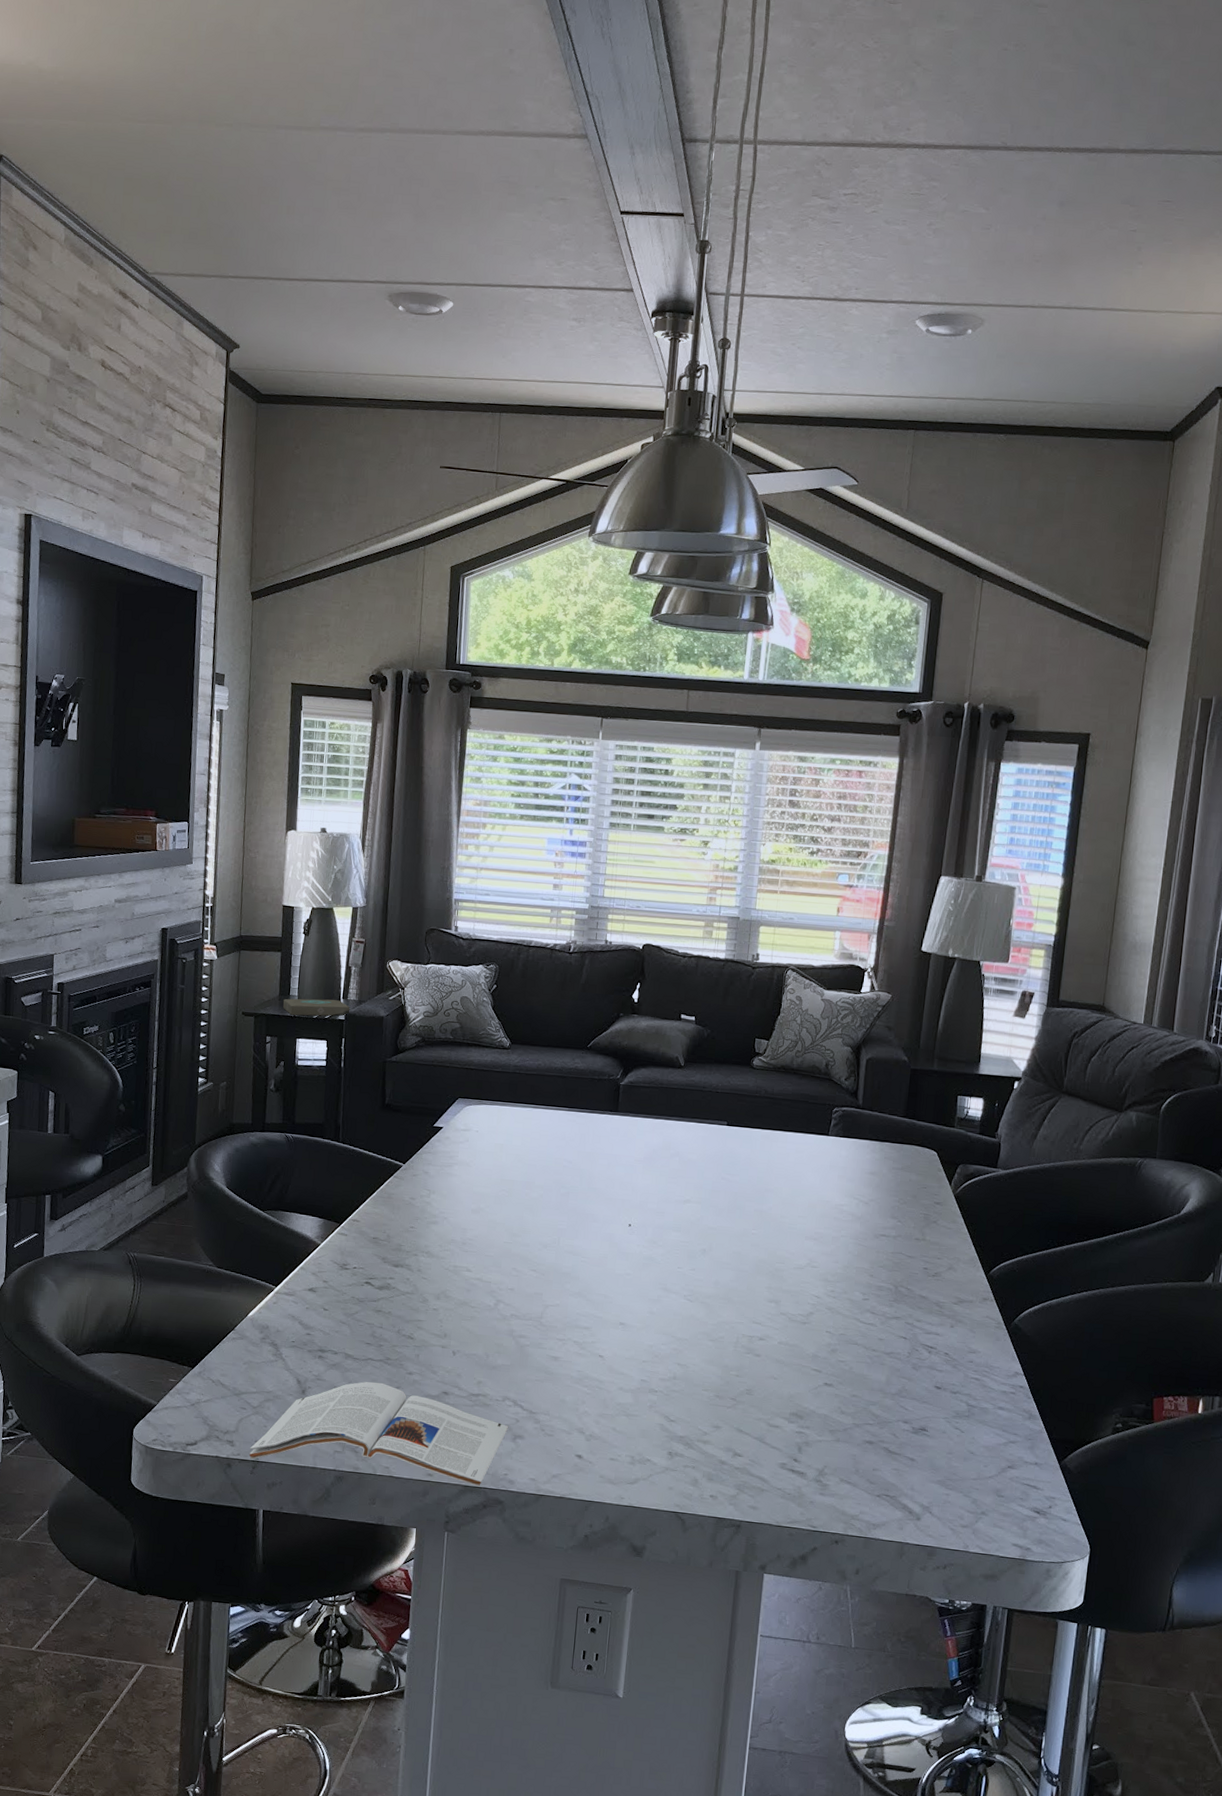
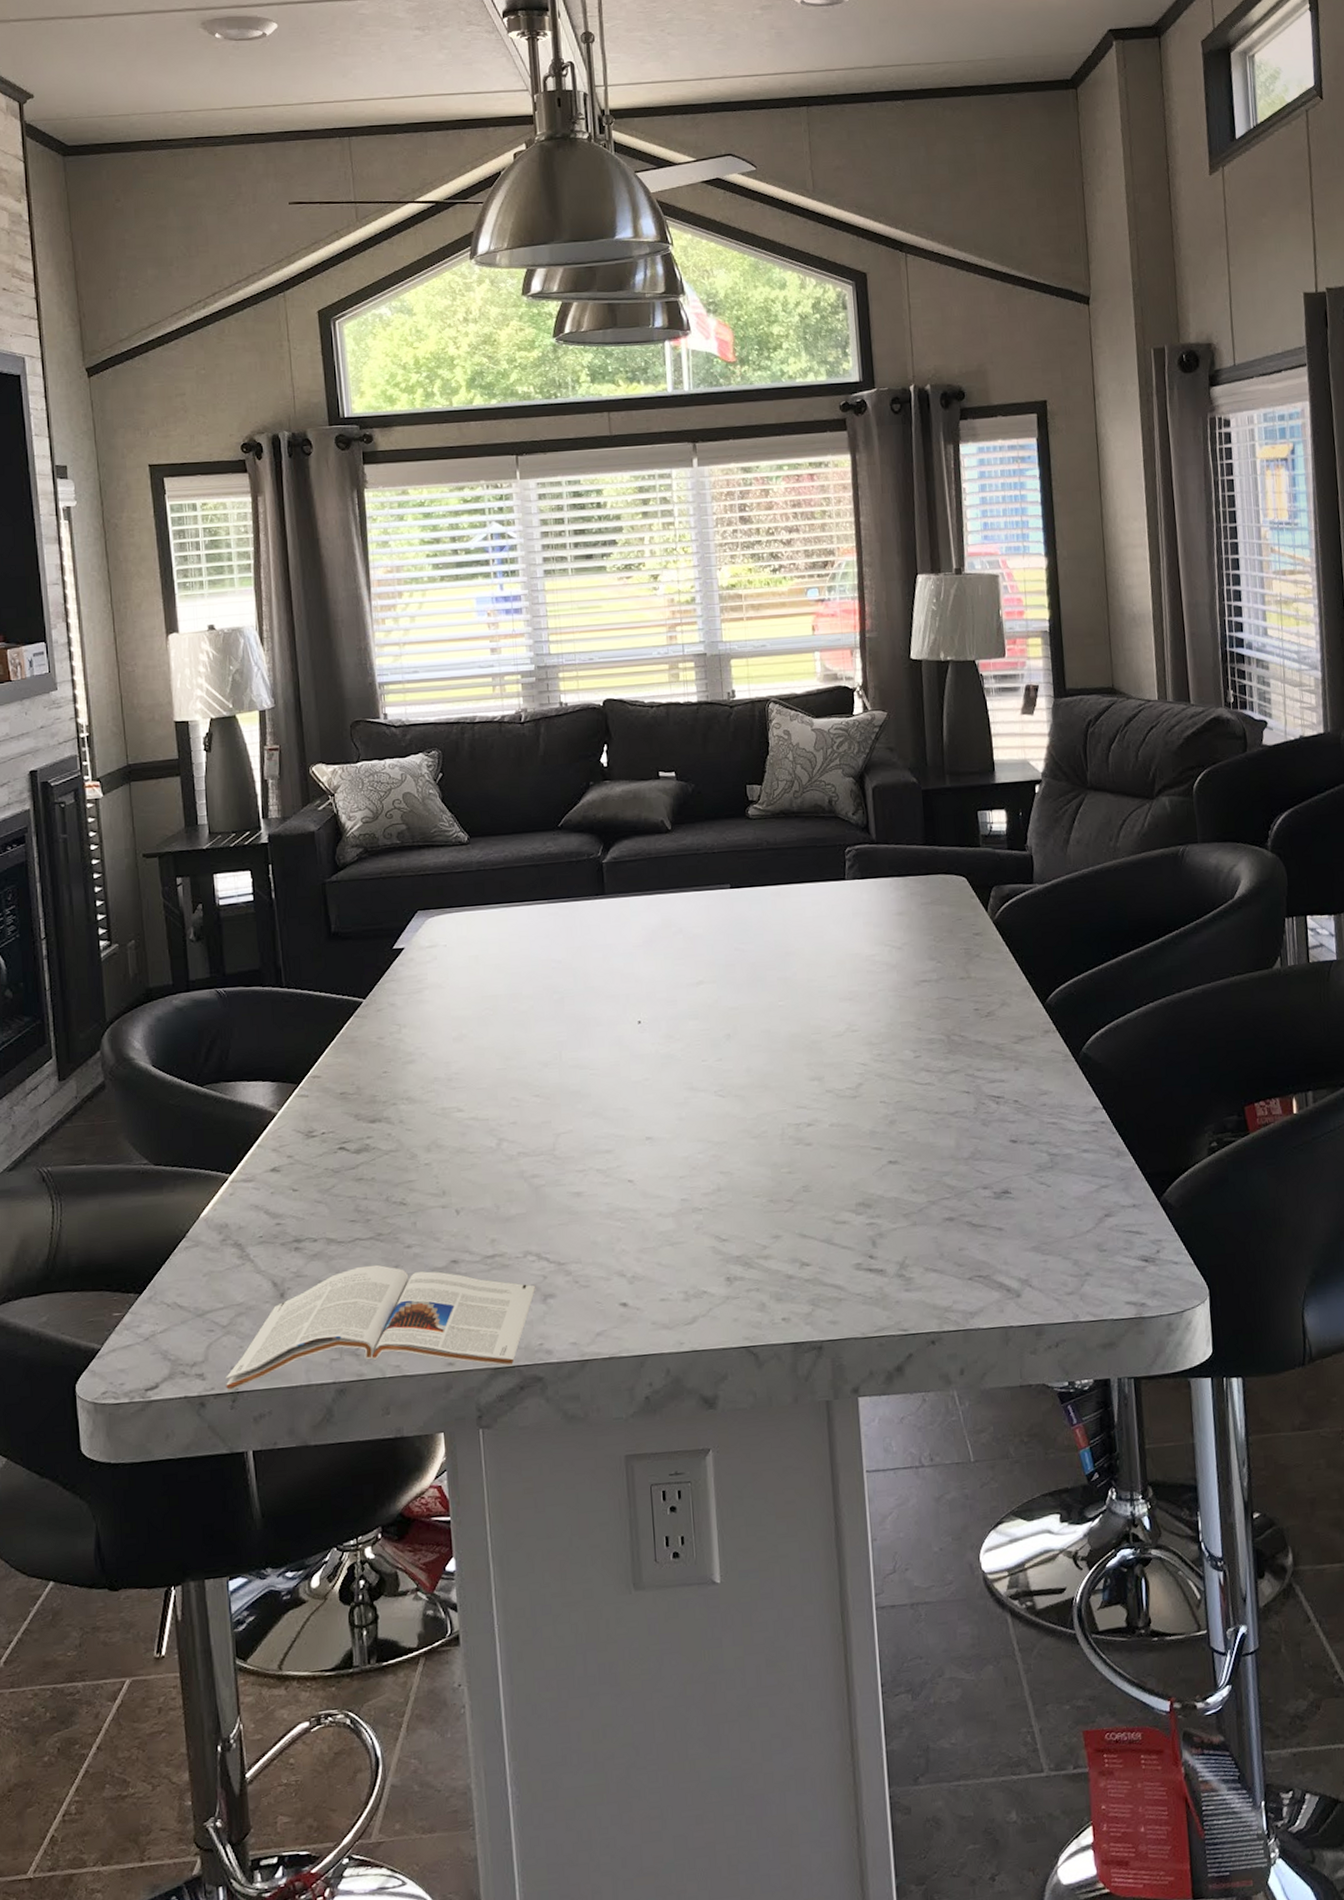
decorative box: present [282,998,350,1017] -> none [190,820,274,848]

